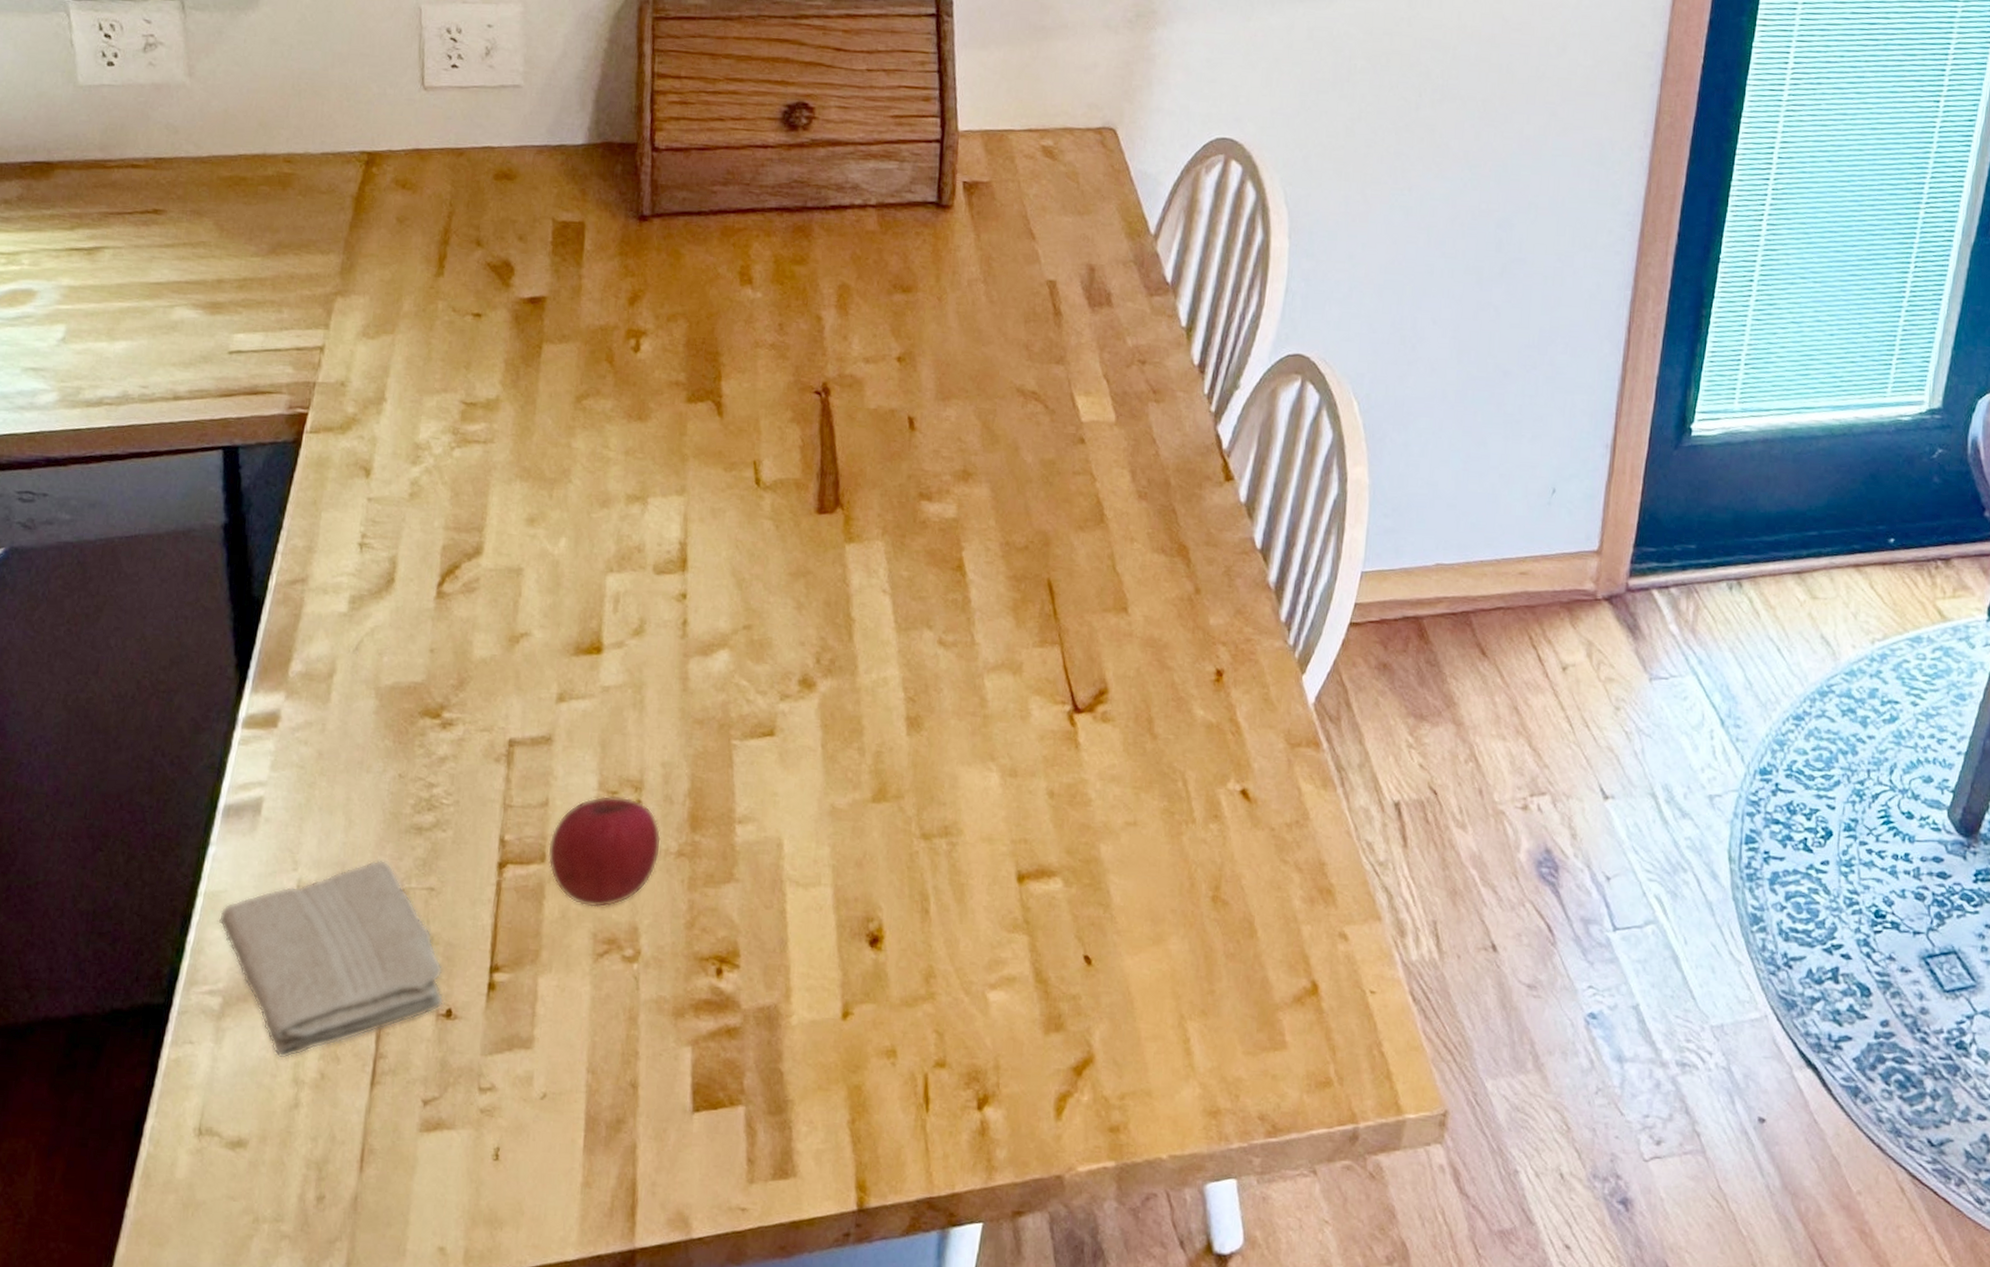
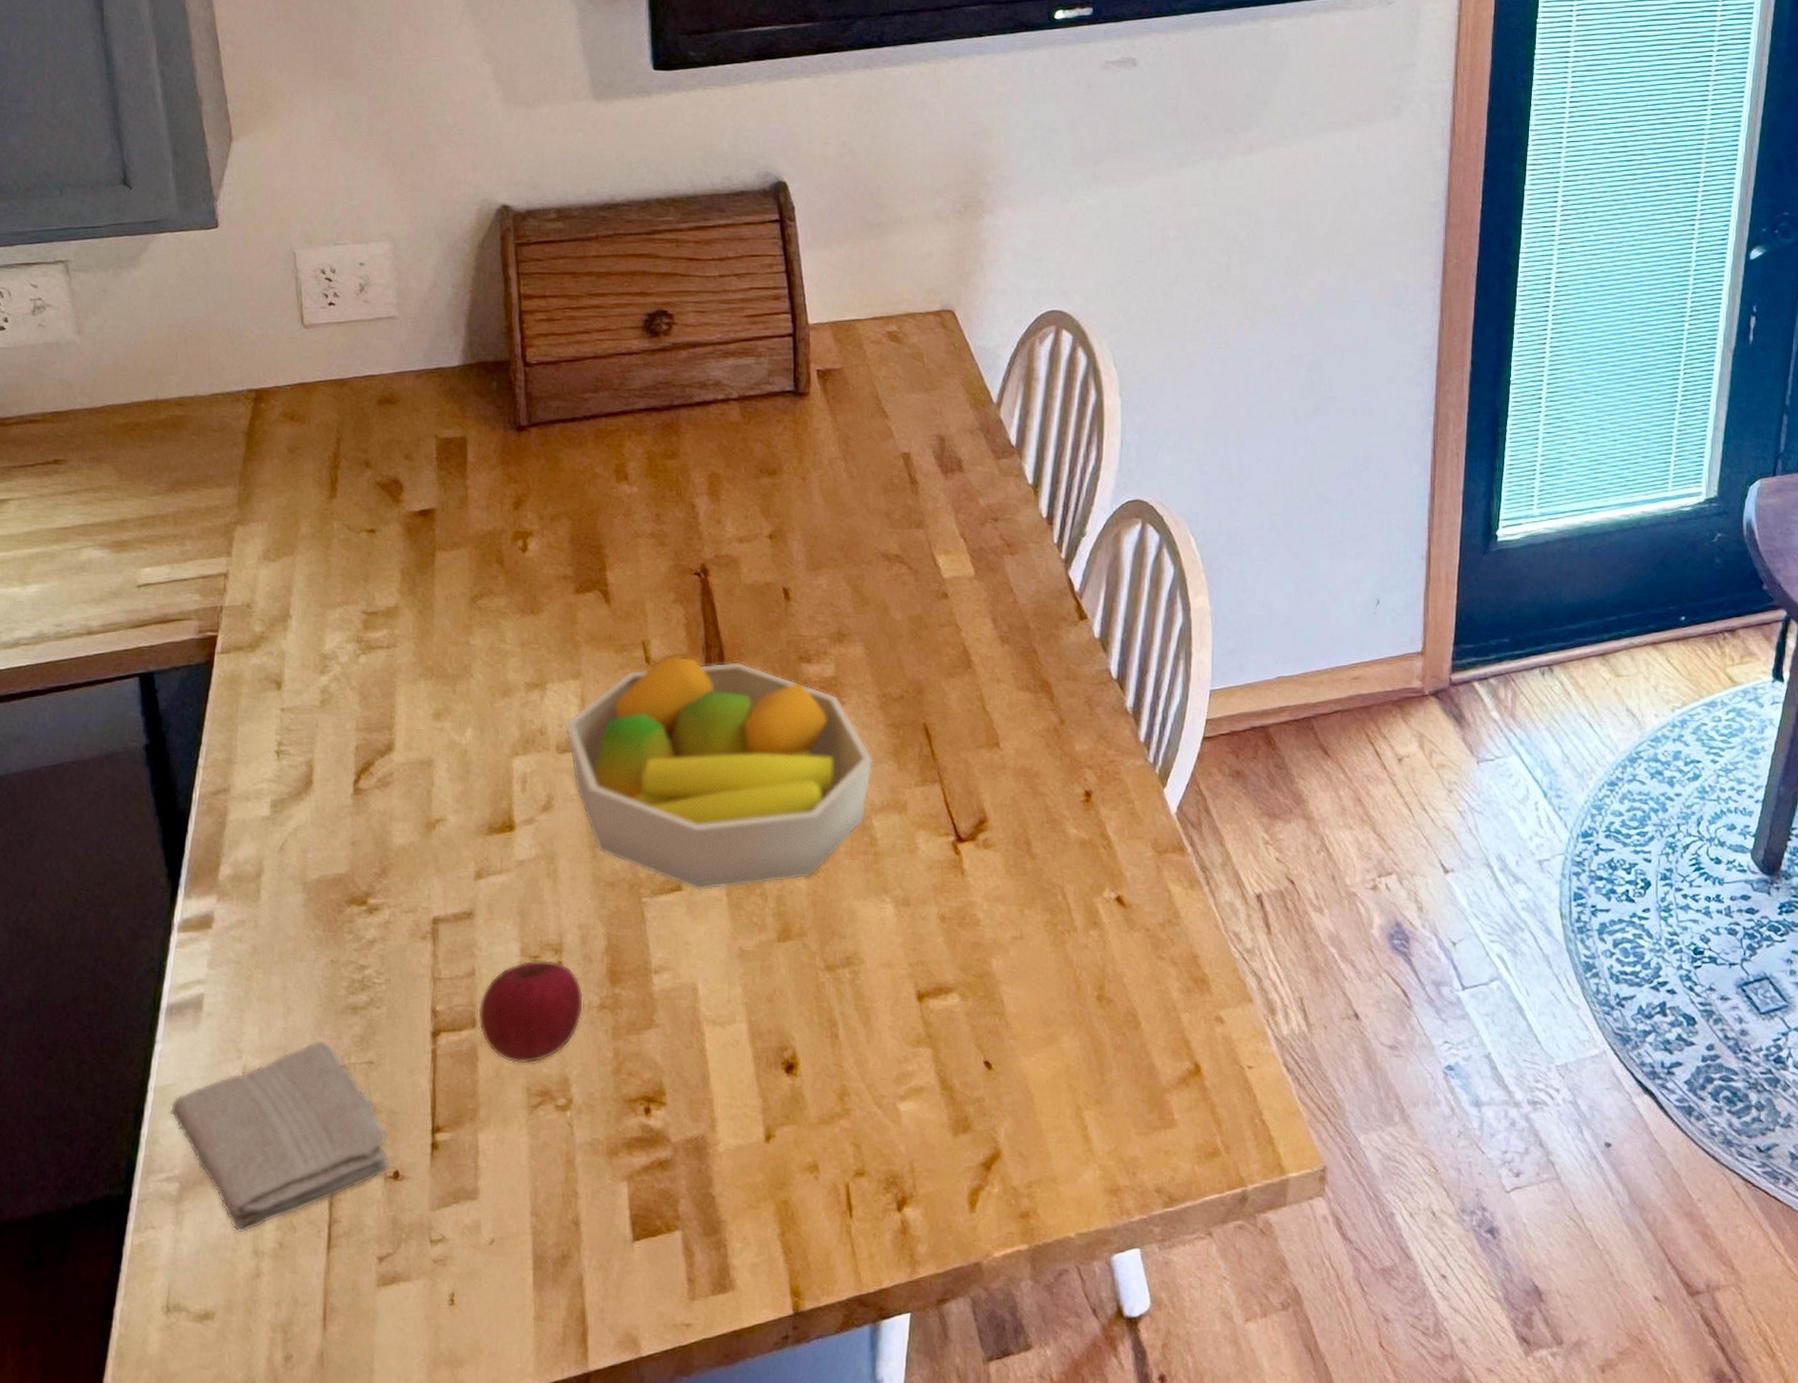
fruit bowl: none [664,479,991,739] -> present [565,655,873,891]

